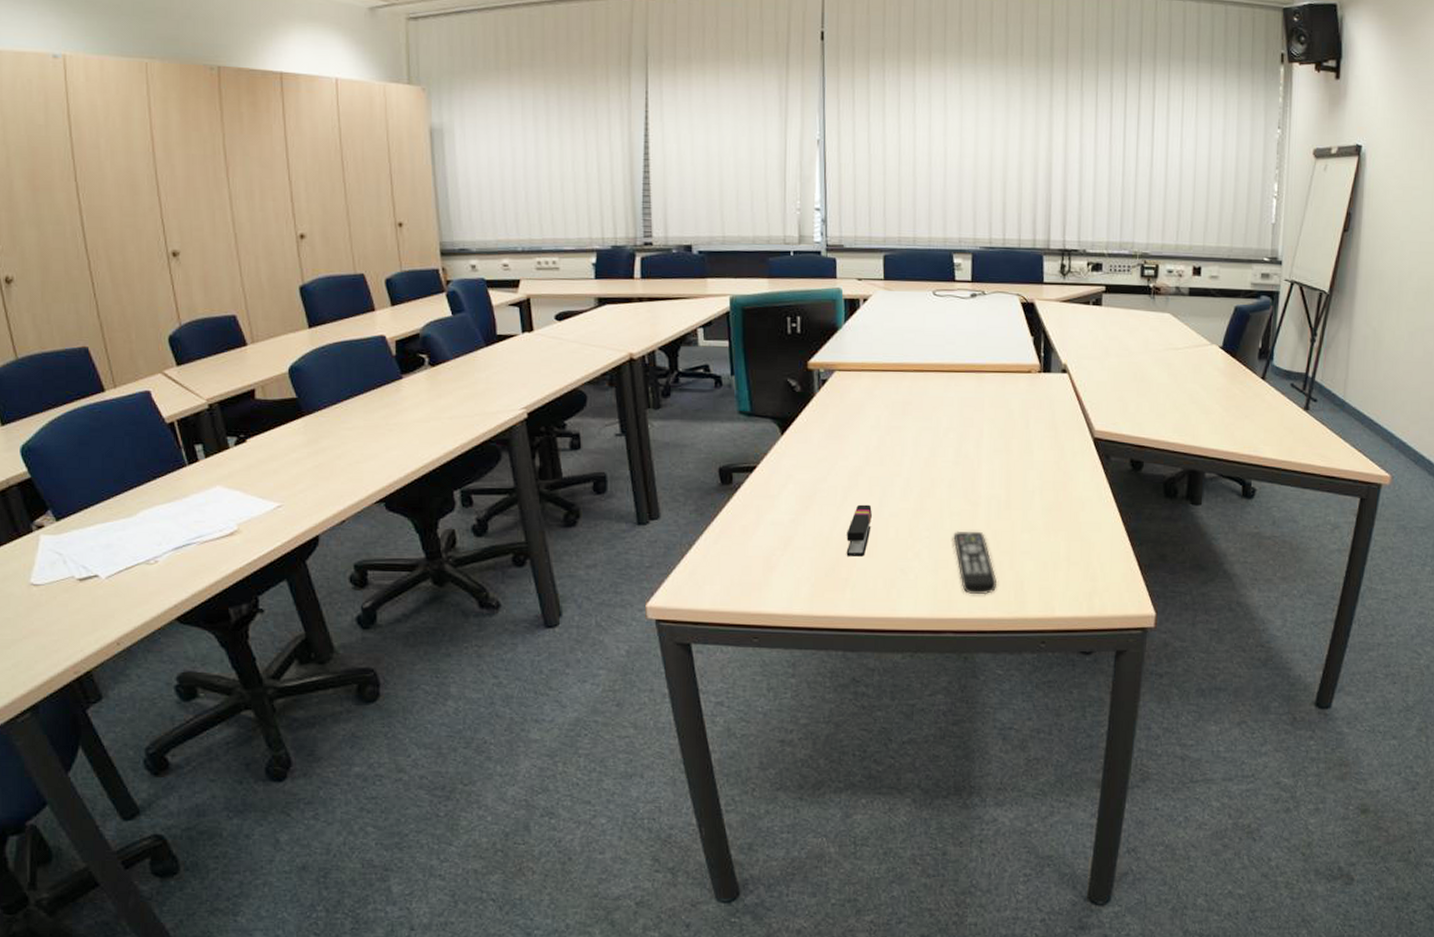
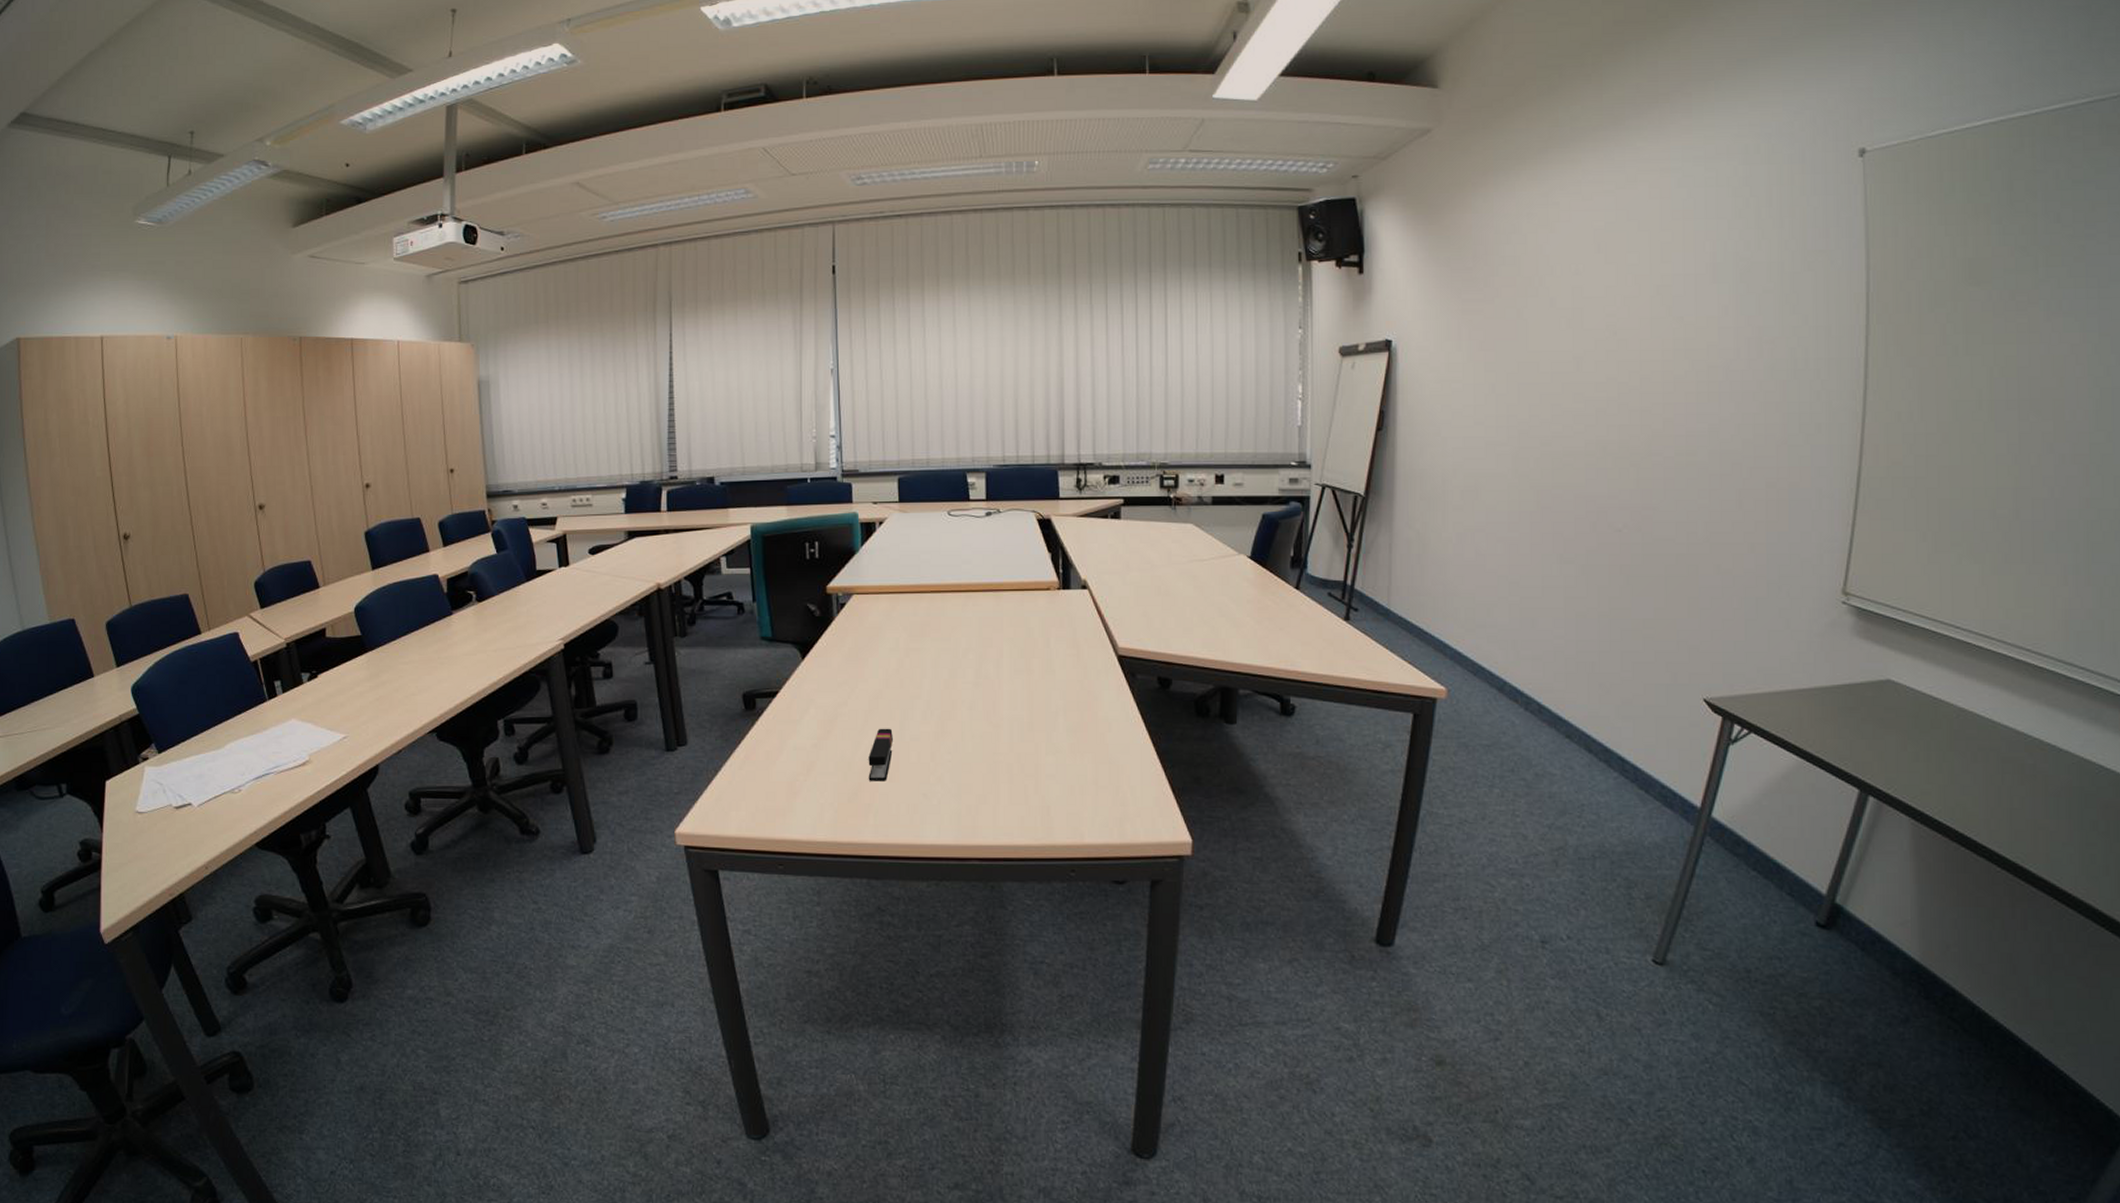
remote control: present [953,531,997,595] -> none [976,754,1023,821]

